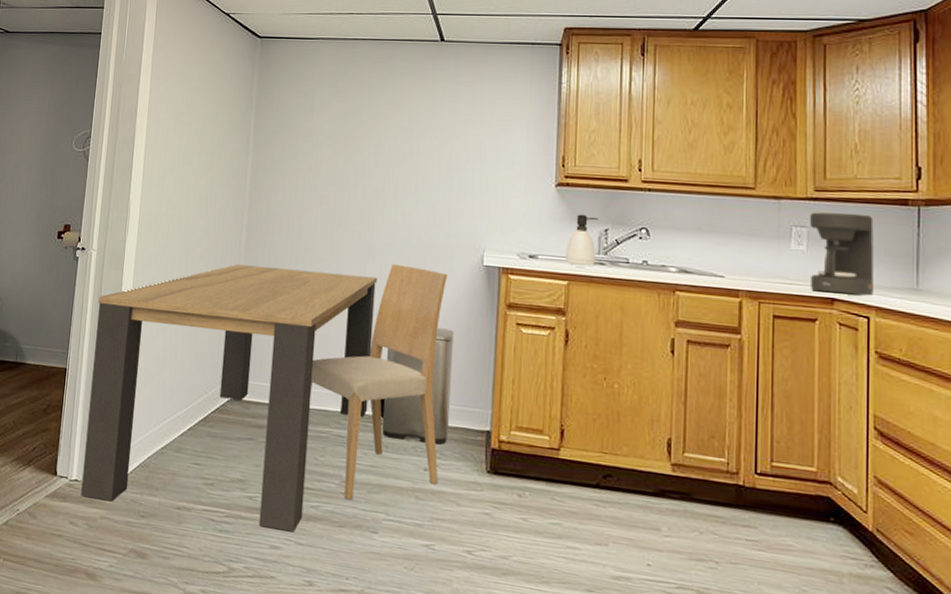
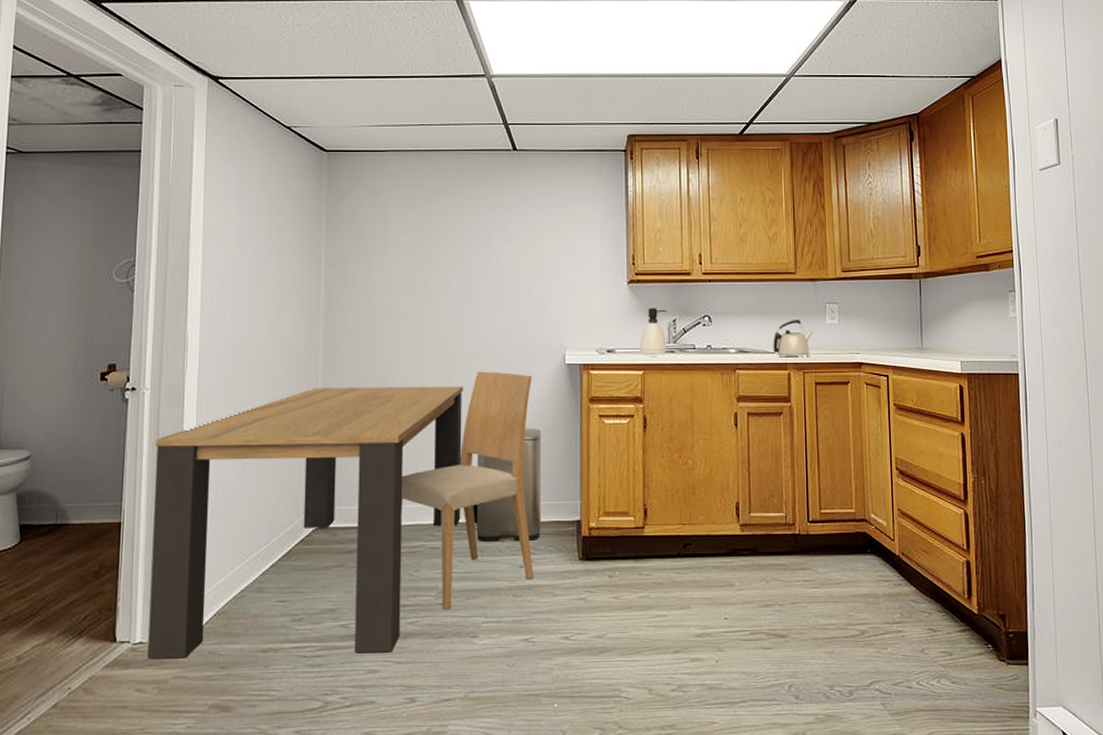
kettle: none [722,241,774,286] -> present [773,320,813,358]
coffee maker: present [810,212,875,296] -> none [840,288,891,358]

